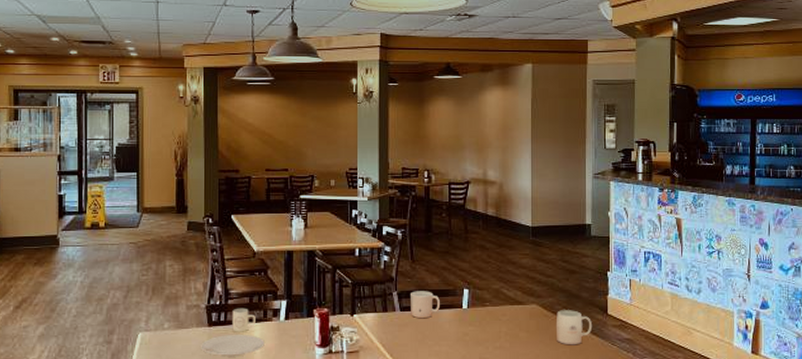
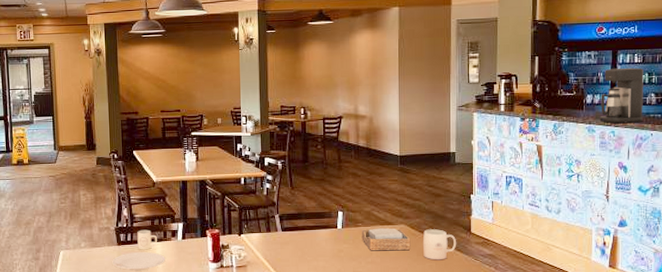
mug: present [409,291,440,319] -> none [290,213,317,238]
napkin holder: none [489,308,543,335] -> present [361,228,411,251]
coffee maker: none [739,138,783,197] -> present [599,67,644,124]

